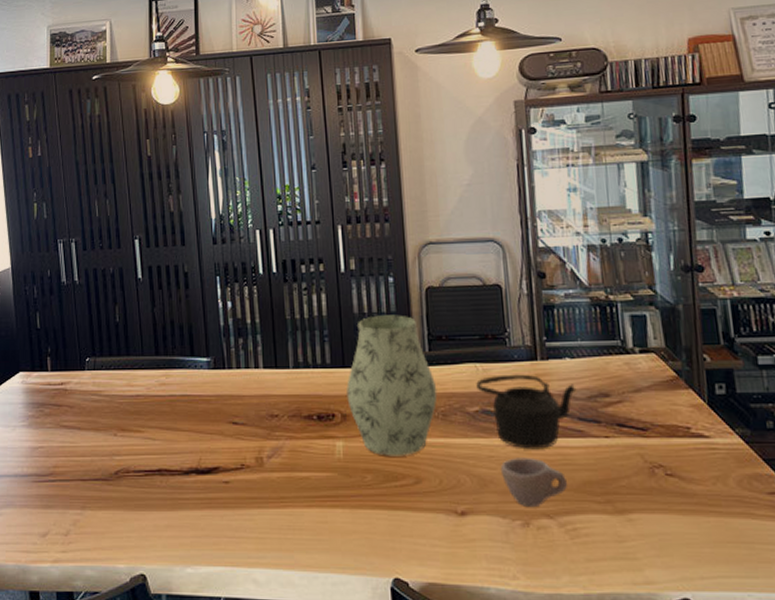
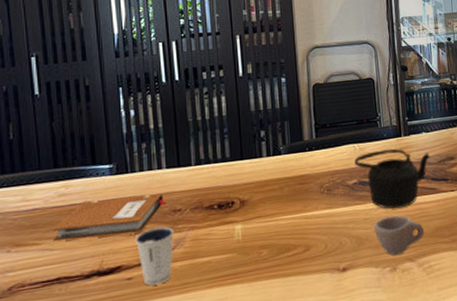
notebook: none [154,393,263,434] -> present [52,193,166,242]
dixie cup: none [231,431,271,494] -> present [134,226,174,286]
vase: present [346,315,438,456] -> none [244,109,323,232]

